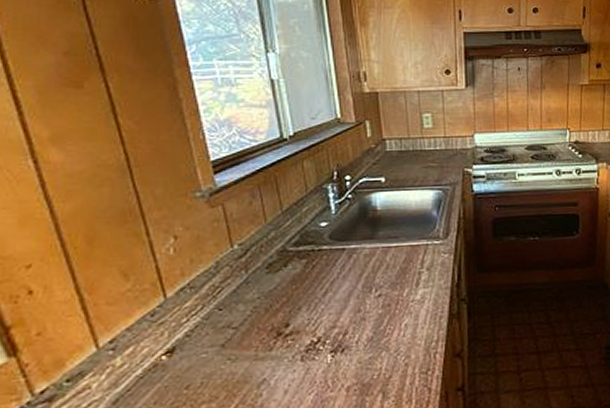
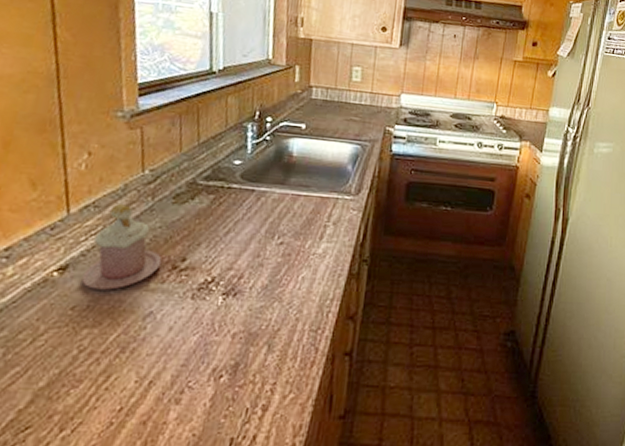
mug: none [191,281,266,367] -> present [81,204,163,290]

